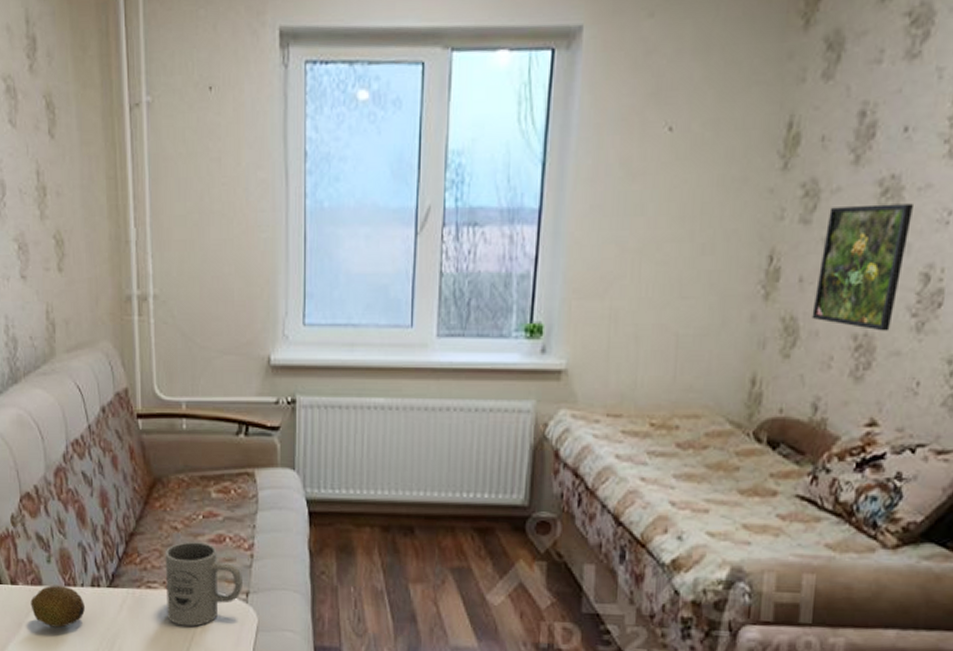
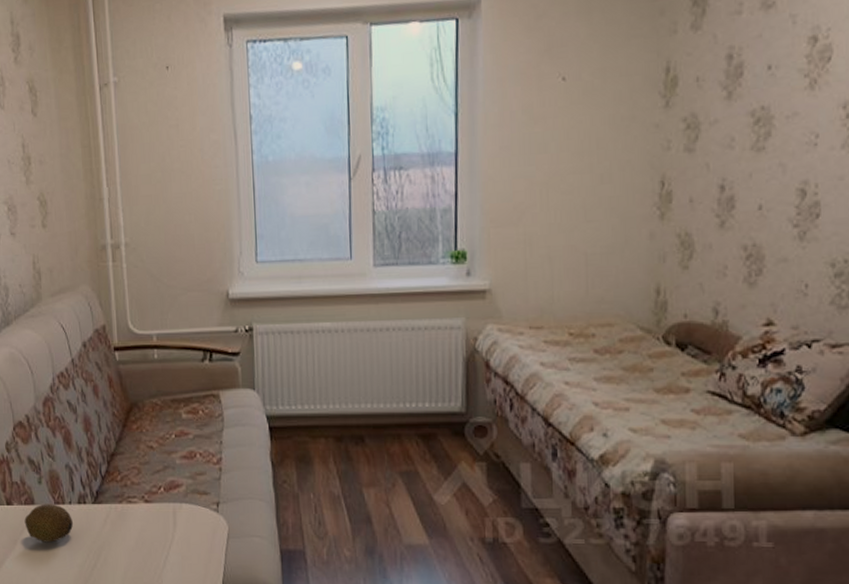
mug: present [164,542,244,626] -> none [142,459,214,536]
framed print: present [812,203,915,331] -> none [704,130,785,242]

